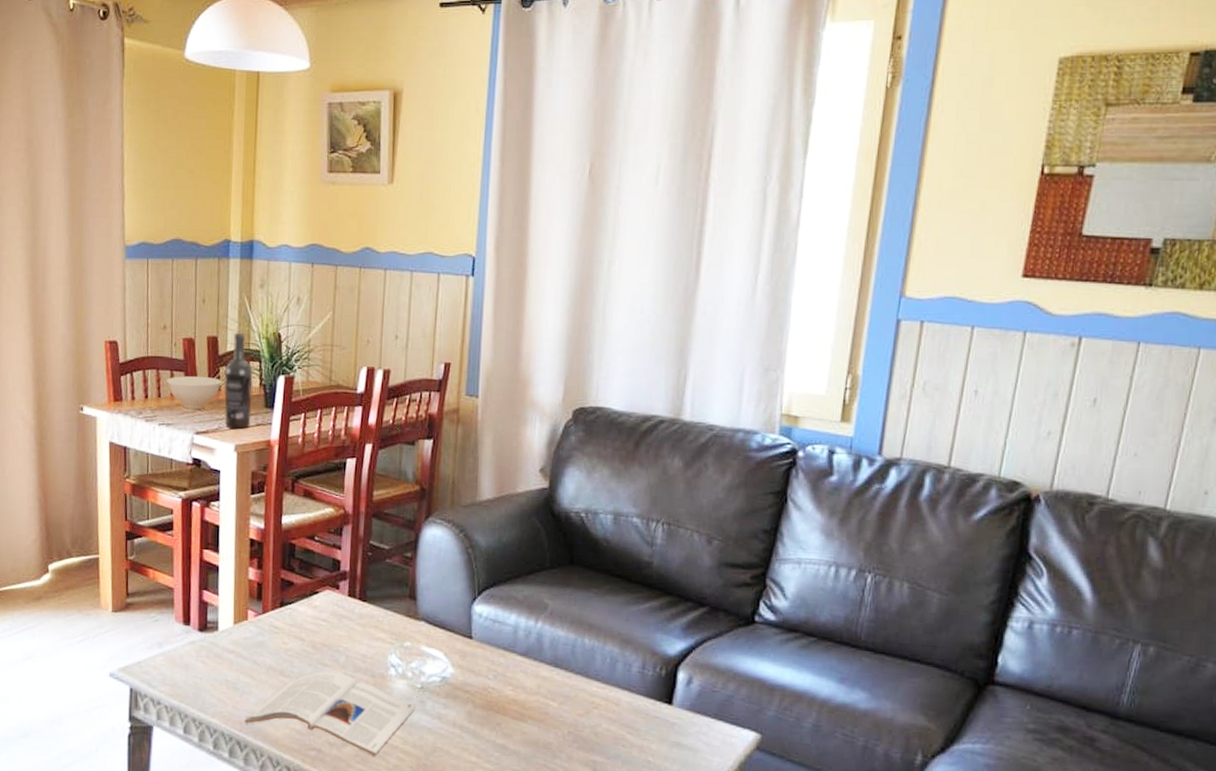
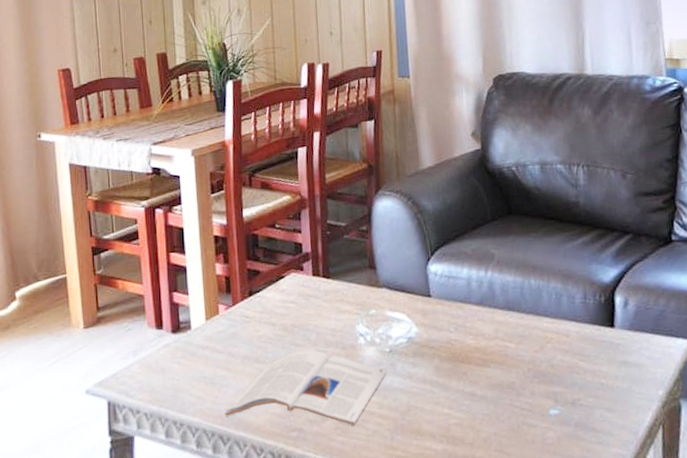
bowl: present [166,375,223,409] -> none [120,90,175,123]
wine bottle: present [224,332,253,429] -> none [175,46,205,135]

